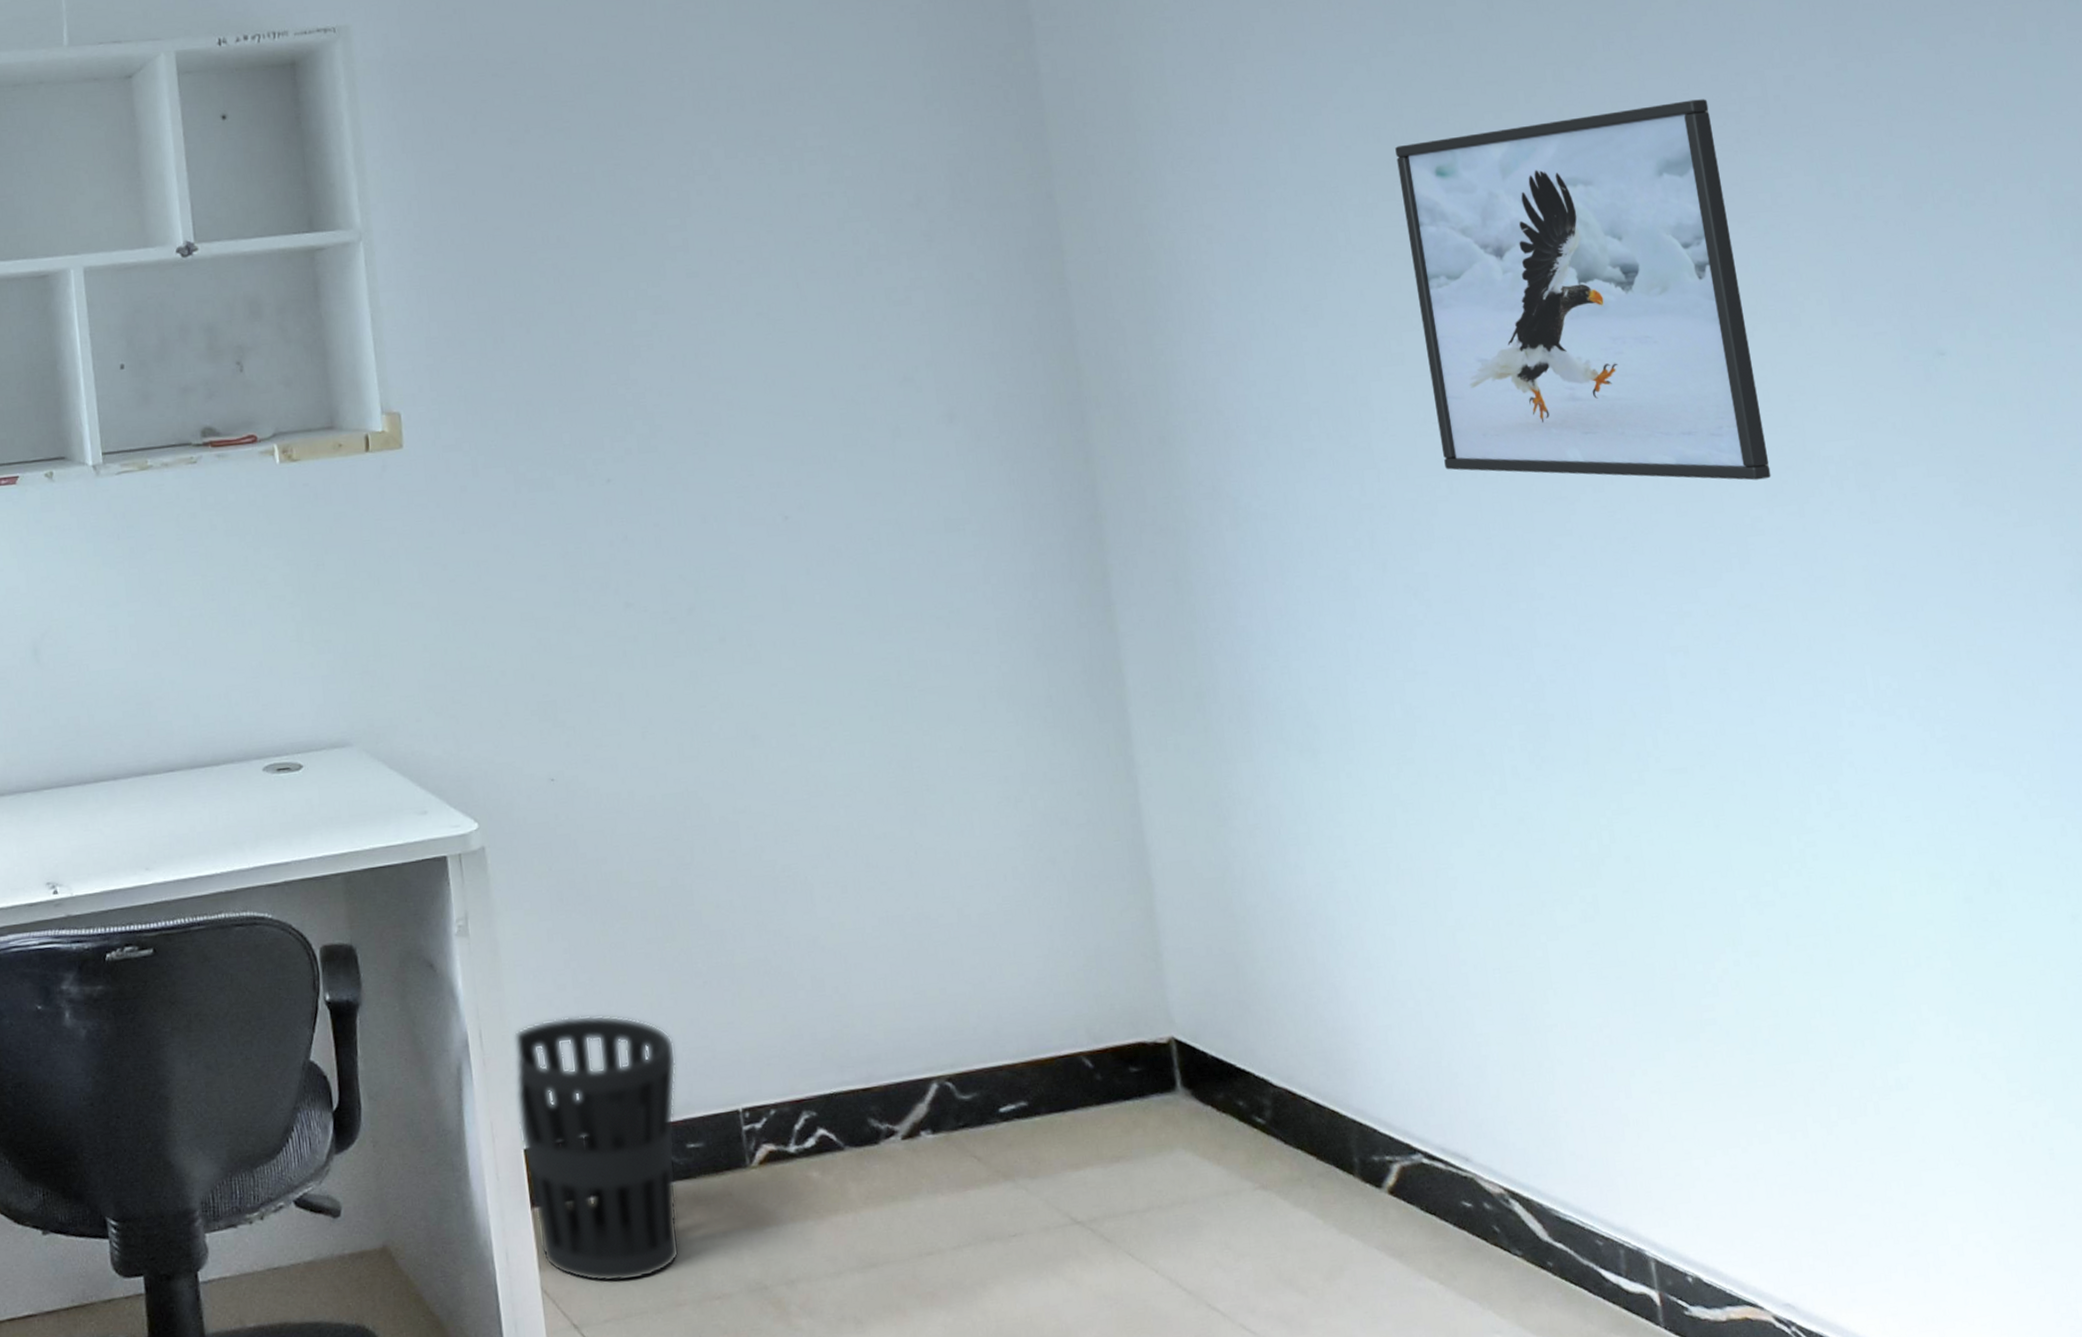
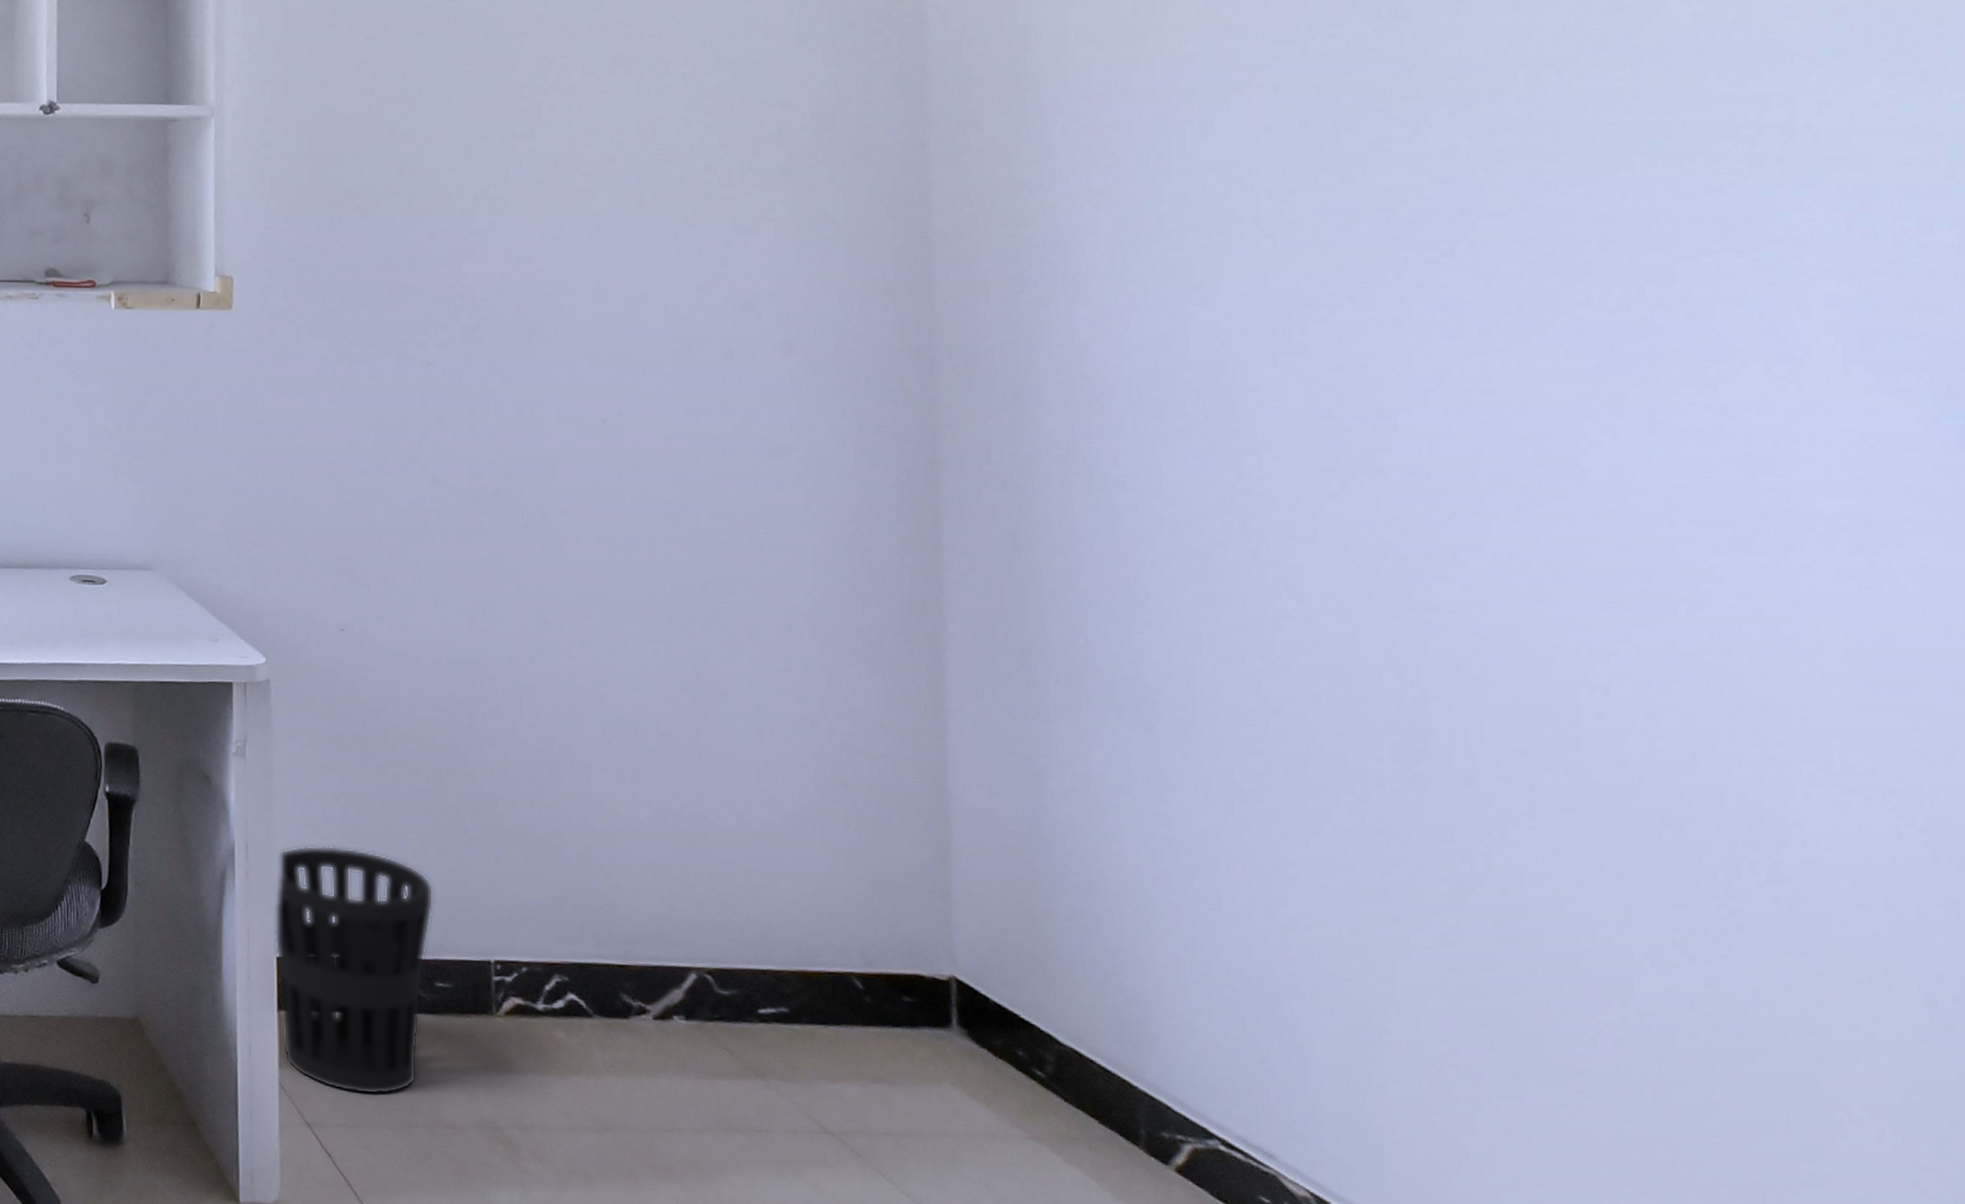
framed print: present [1395,99,1771,481] -> none [1324,117,1741,526]

